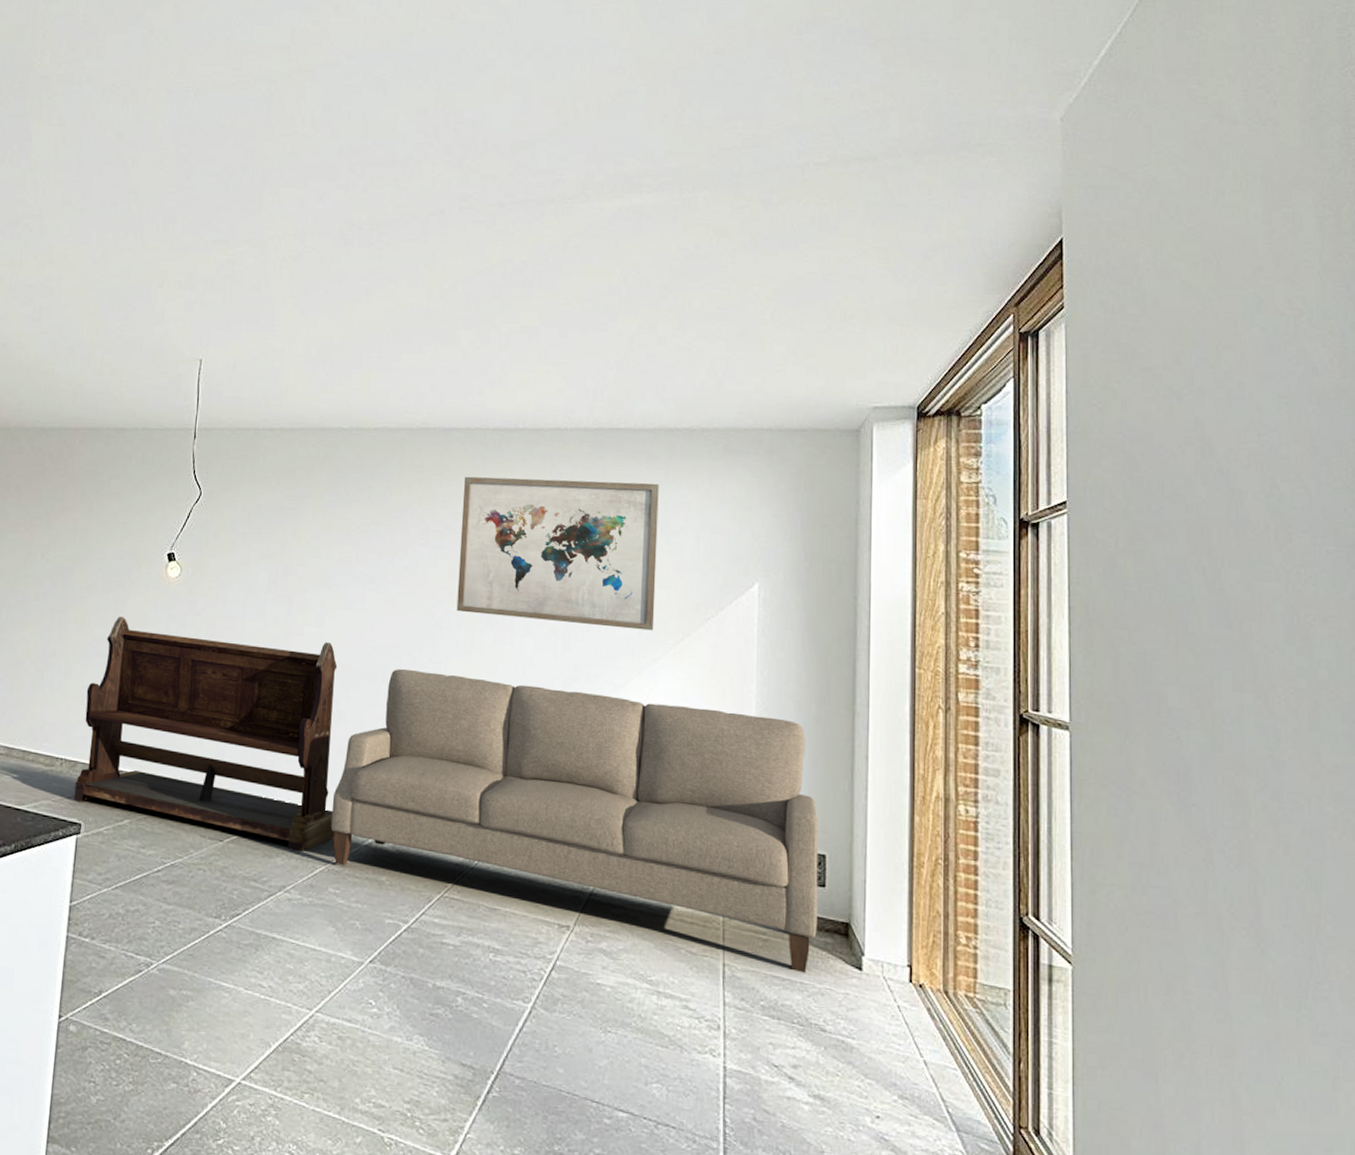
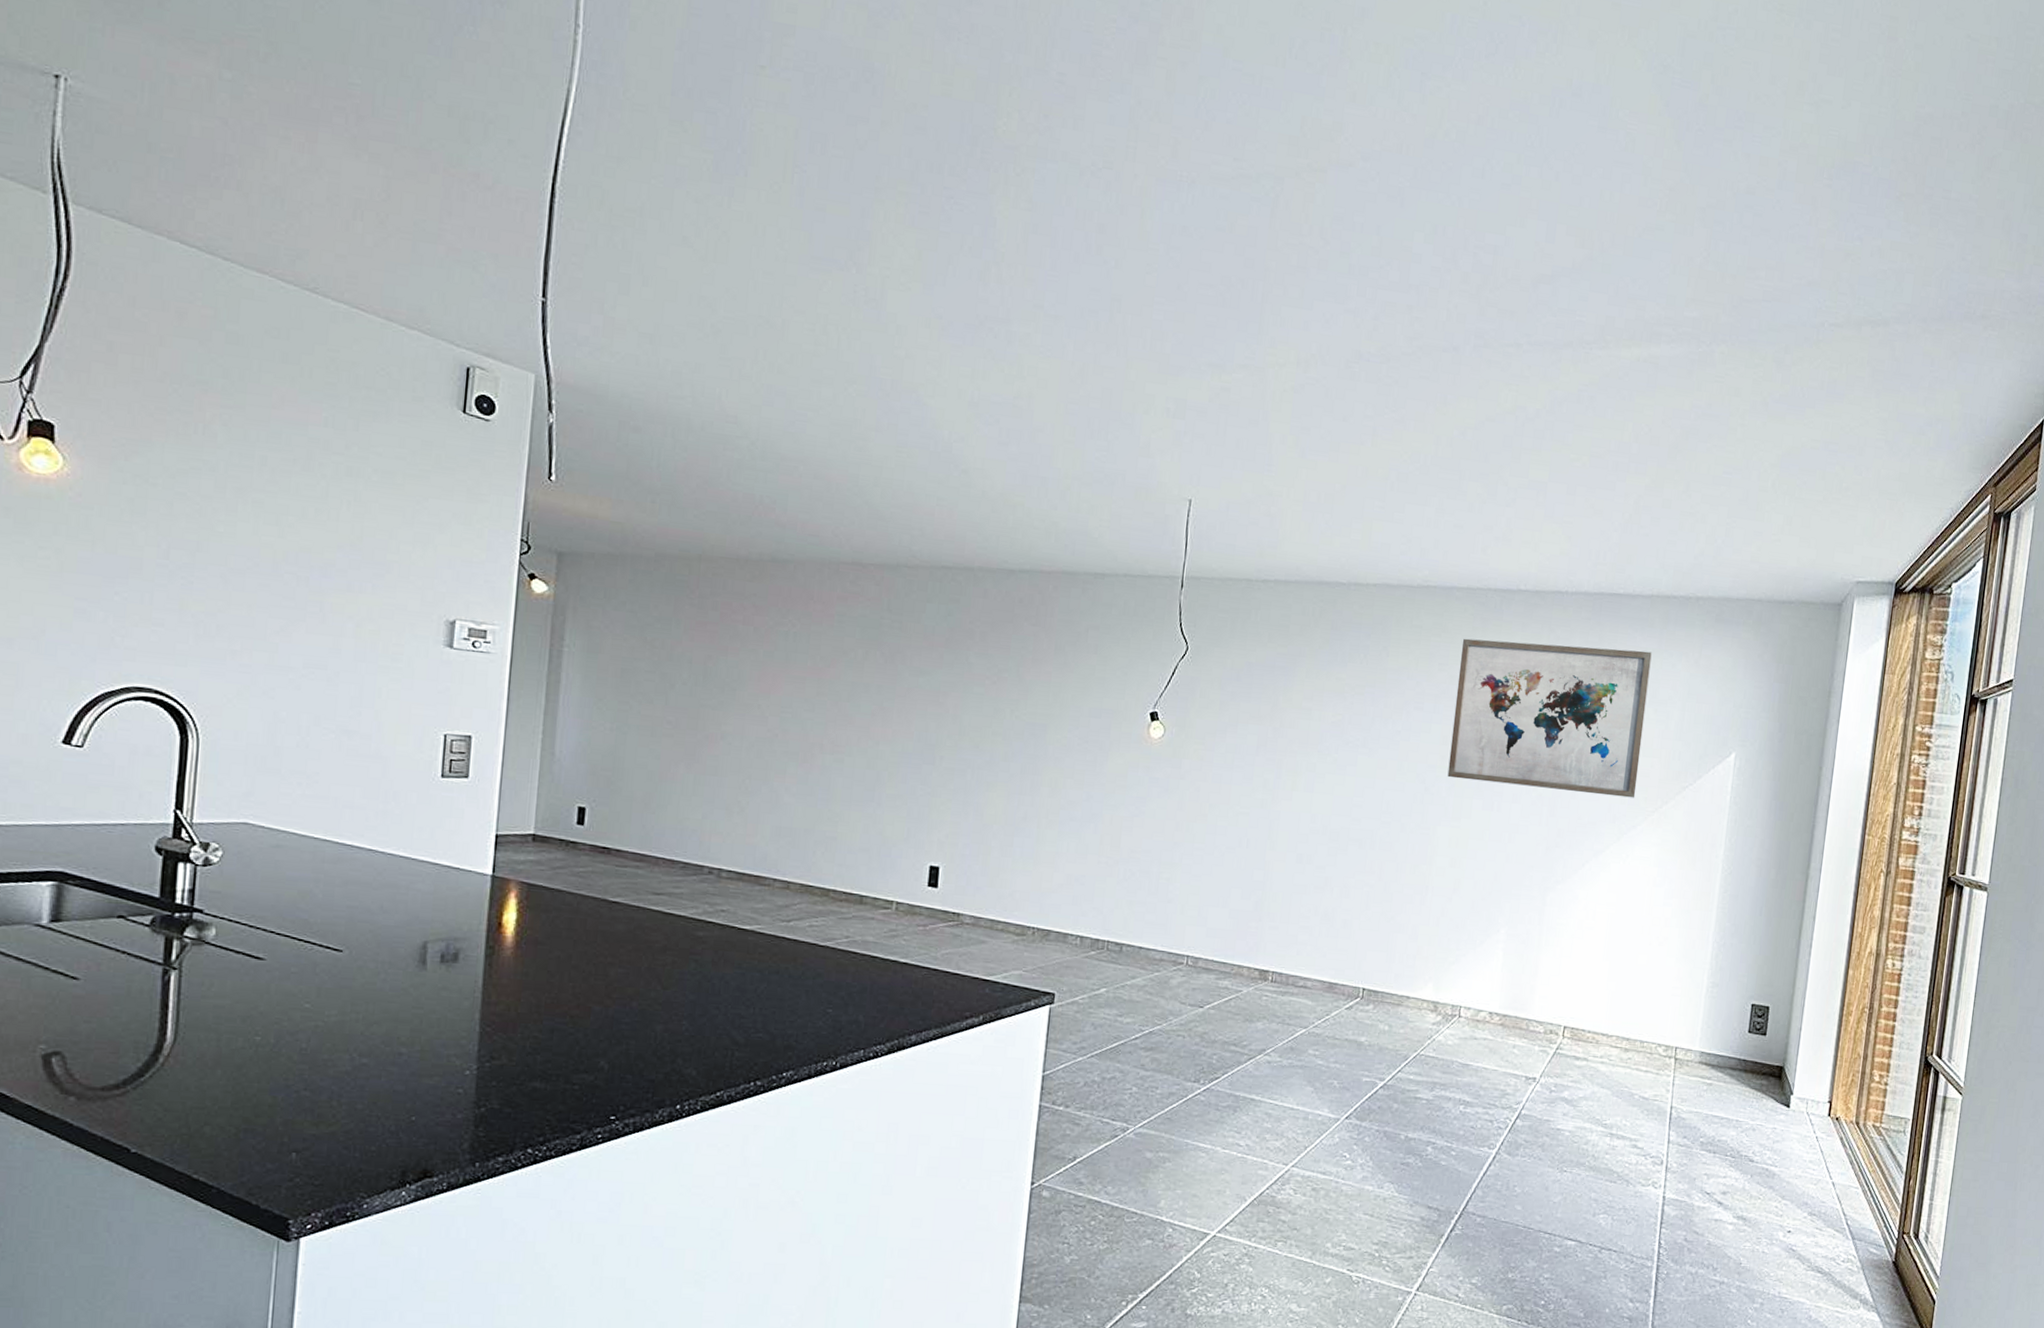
bench: present [74,617,338,853] -> none [1047,779,1326,1017]
sofa: present [330,668,819,974] -> none [1312,834,1767,1112]

